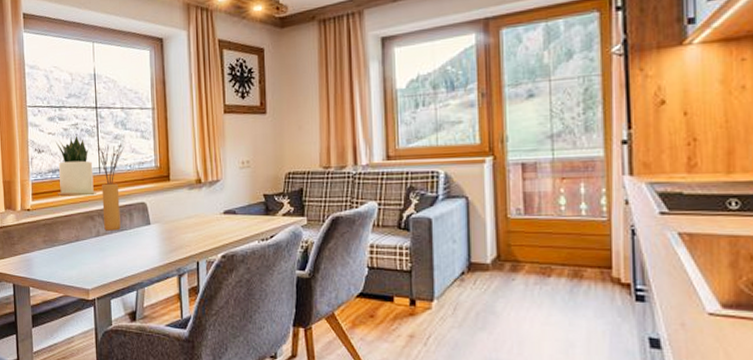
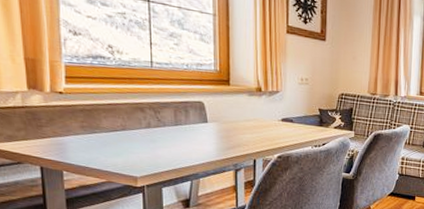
planter: present [55,135,97,197] -> none [96,25,149,88]
vase: present [98,143,125,231] -> none [150,39,182,125]

